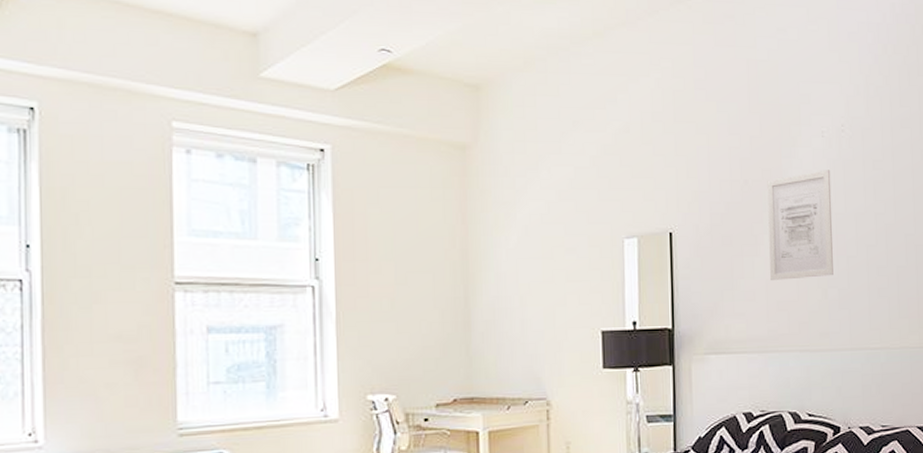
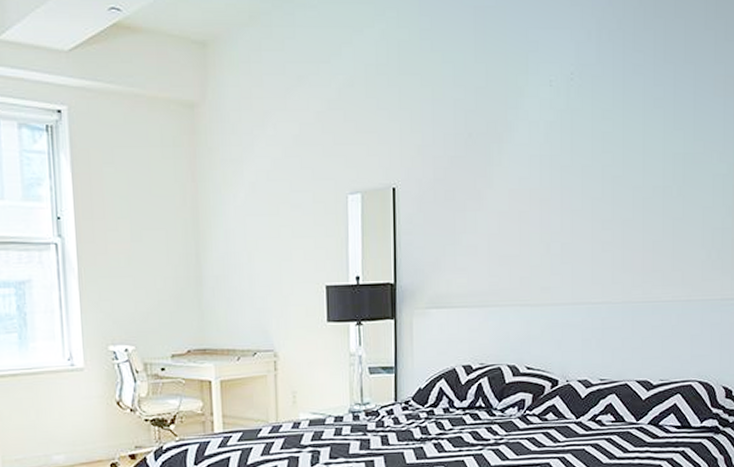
wall art: present [767,170,833,280] -> none [492,121,558,235]

